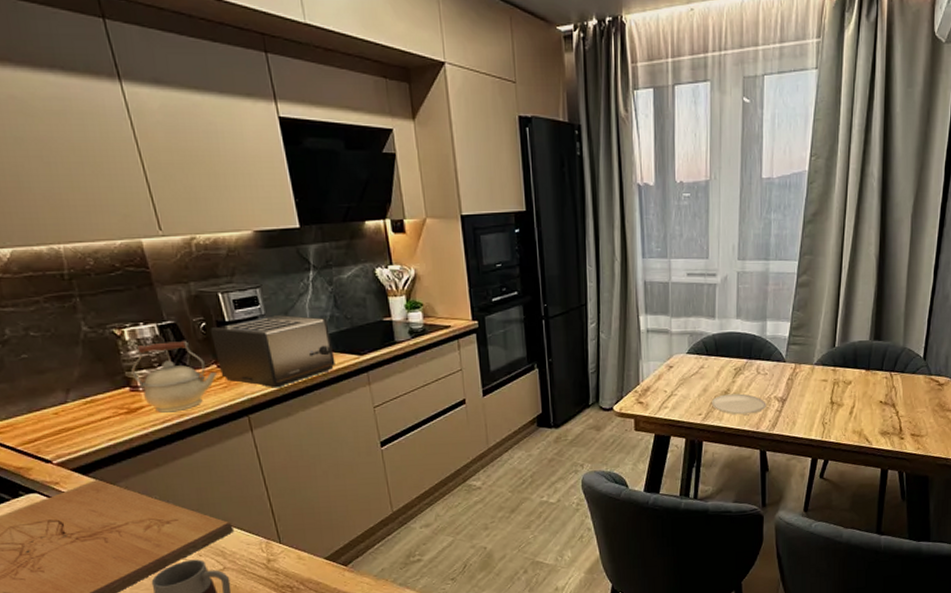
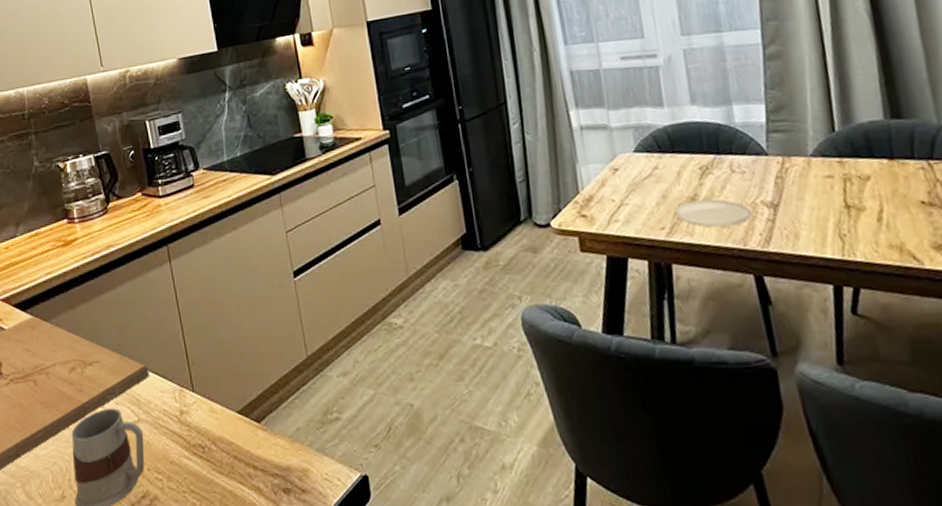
kettle: present [131,340,217,413] -> none [70,169,141,245]
toaster: present [209,314,335,388] -> none [137,138,249,215]

